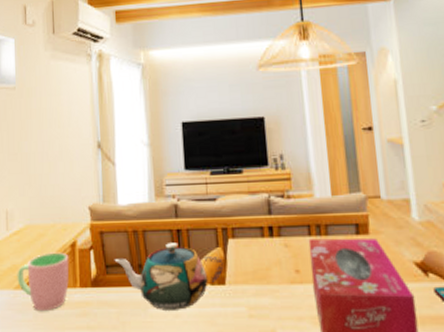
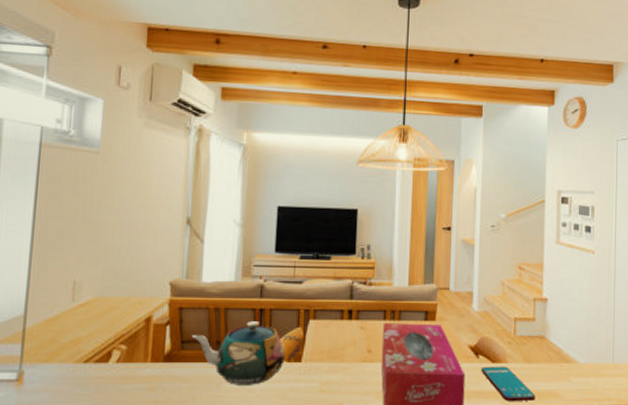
cup: present [17,252,69,312] -> none [79,326,142,386]

